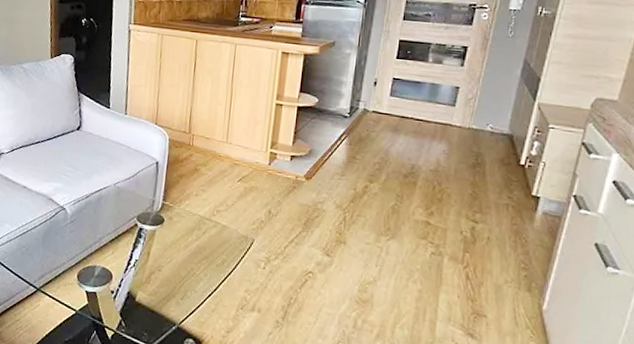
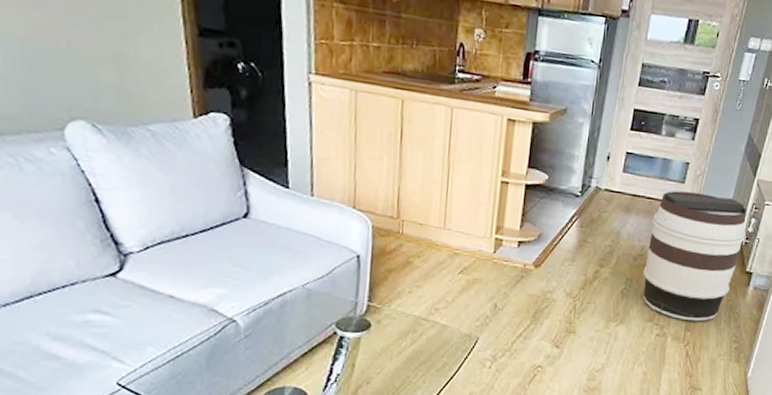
barrel: none [414,113,528,244] -> present [643,191,747,322]

